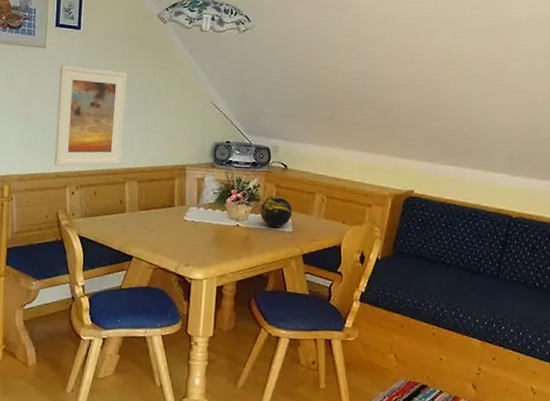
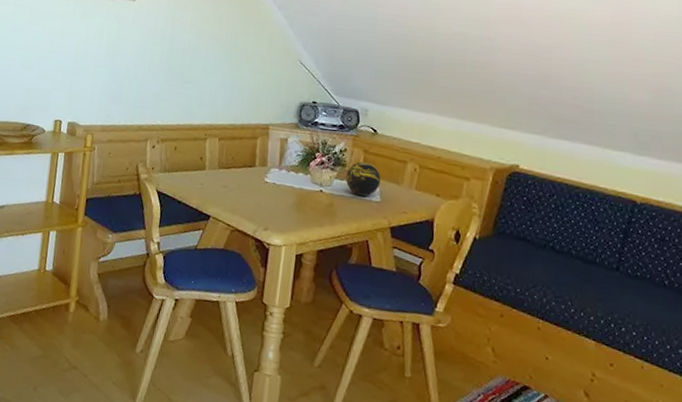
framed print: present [54,64,127,166] -> none [137,17,214,121]

